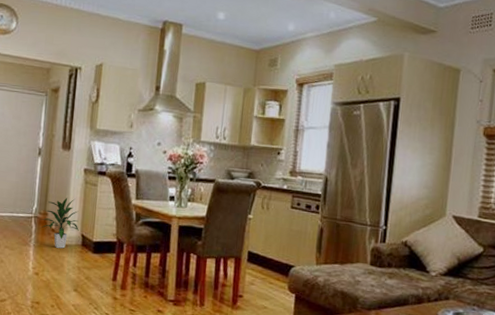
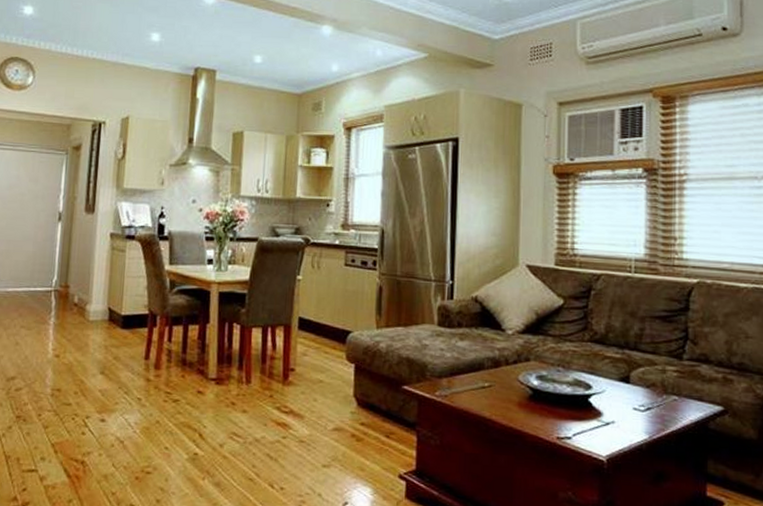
indoor plant: present [40,197,79,249] -> none [61,266,105,325]

